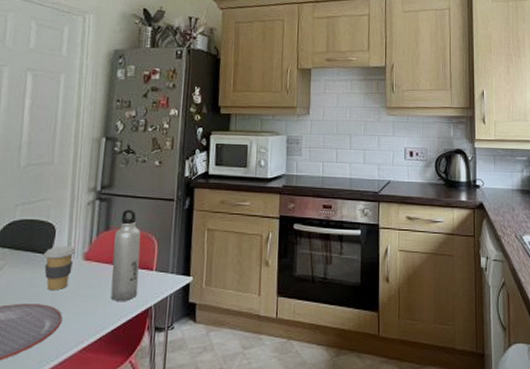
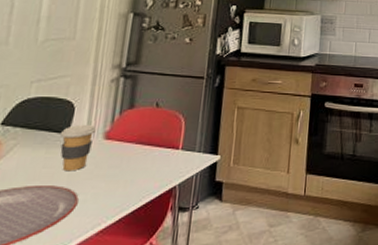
water bottle: present [110,209,141,302] -> none [132,86,168,182]

